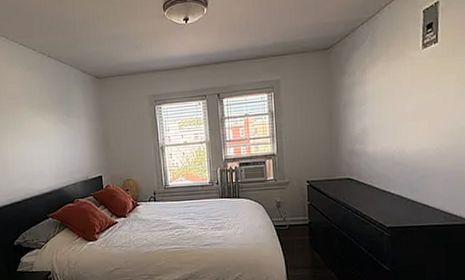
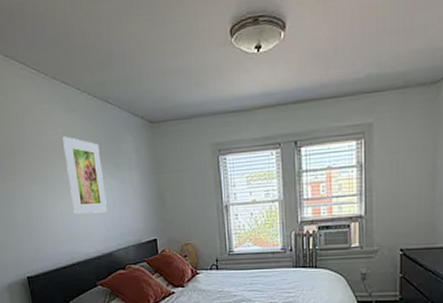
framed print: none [20,89,58,156] -> present [63,136,107,214]

